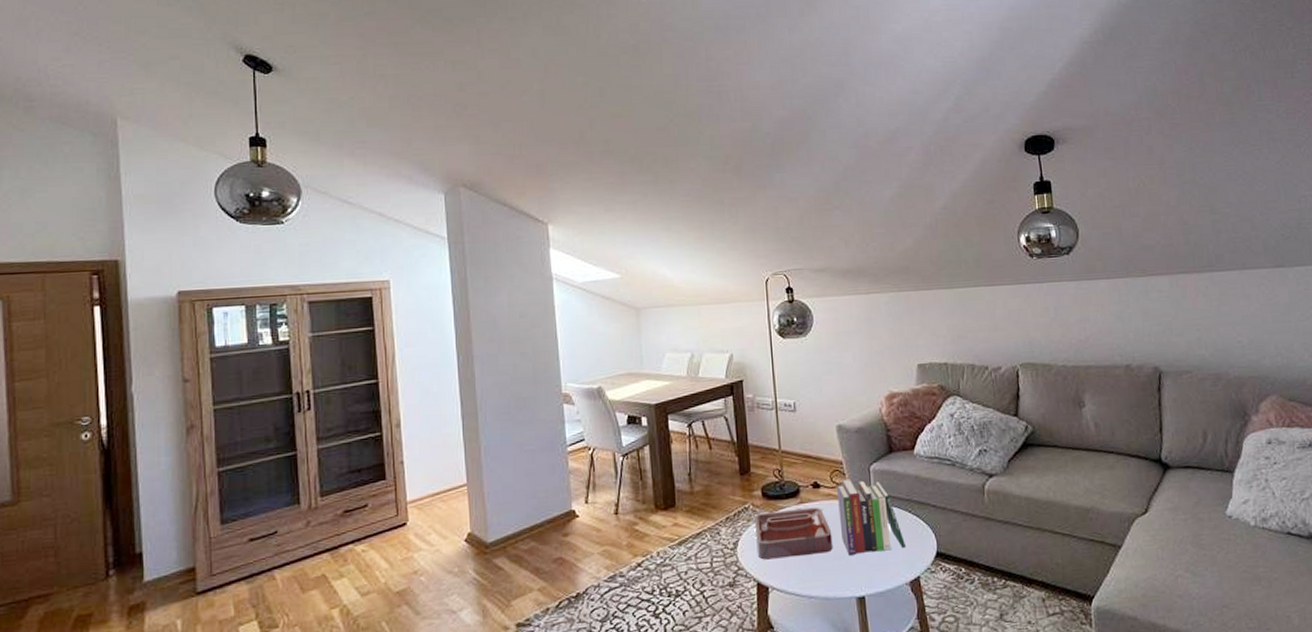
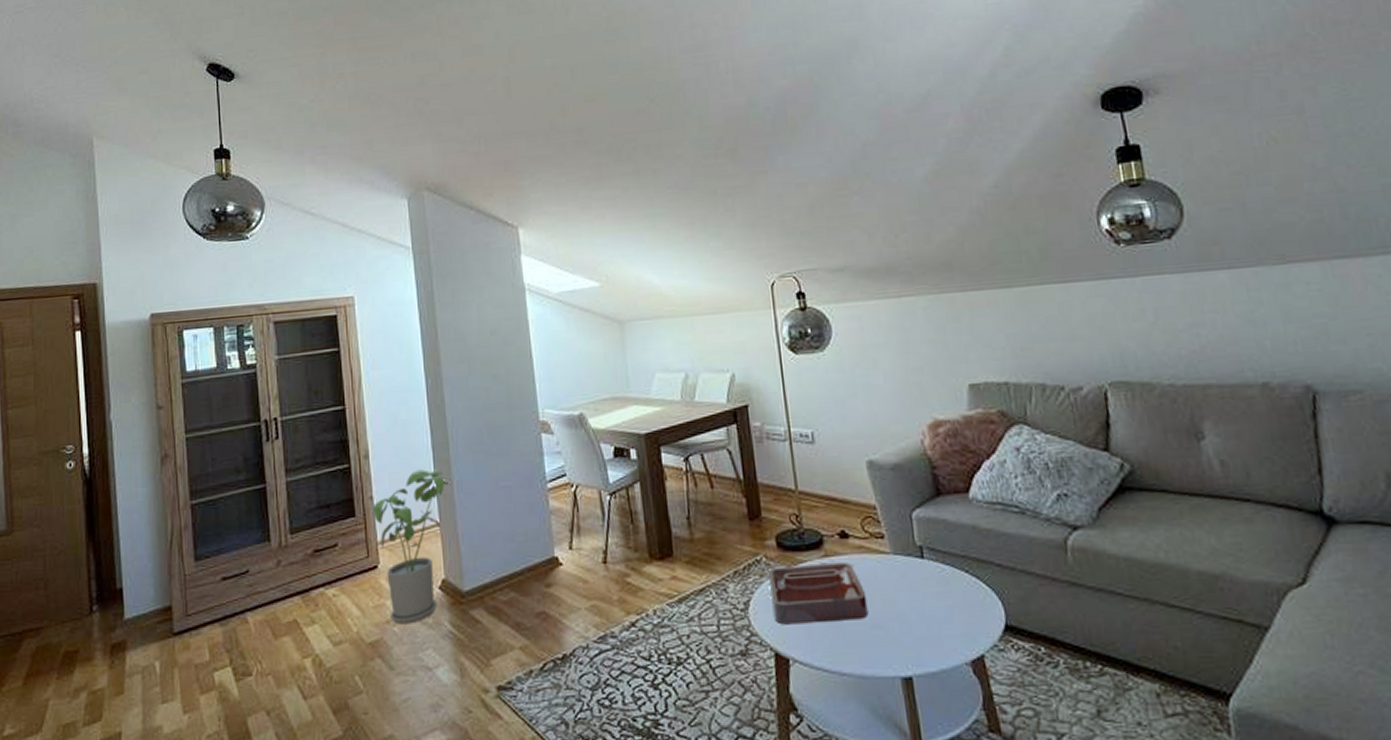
house plant: none [403,436,479,575] -> present [373,469,451,625]
books: present [836,478,906,555] -> none [869,527,963,624]

